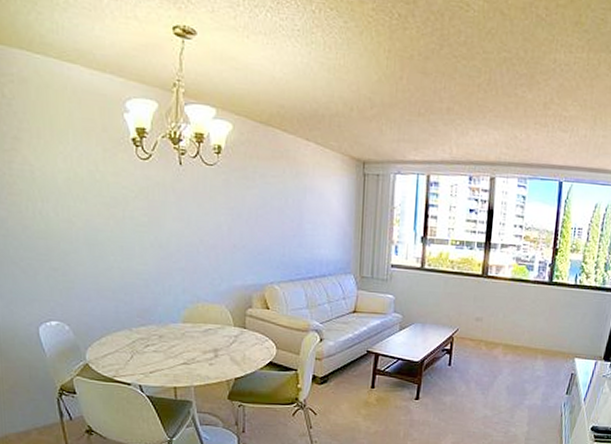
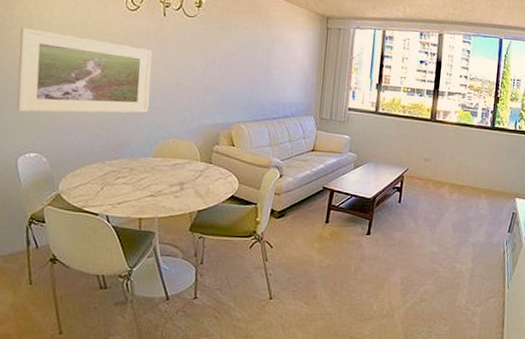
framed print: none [23,183,173,277] -> present [17,28,152,113]

